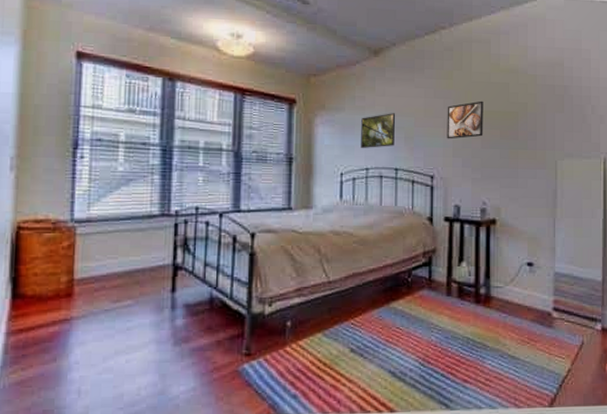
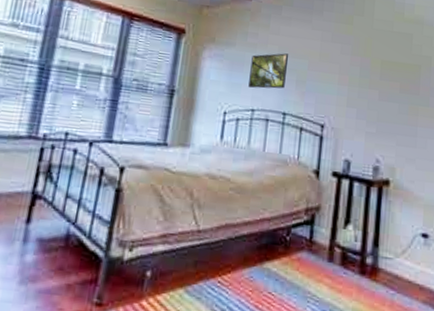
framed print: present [447,101,484,139] -> none [341,49,384,88]

